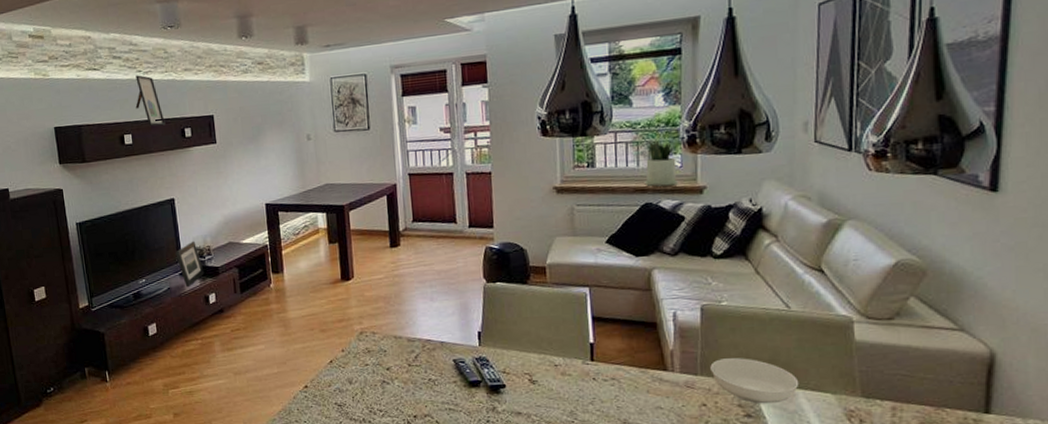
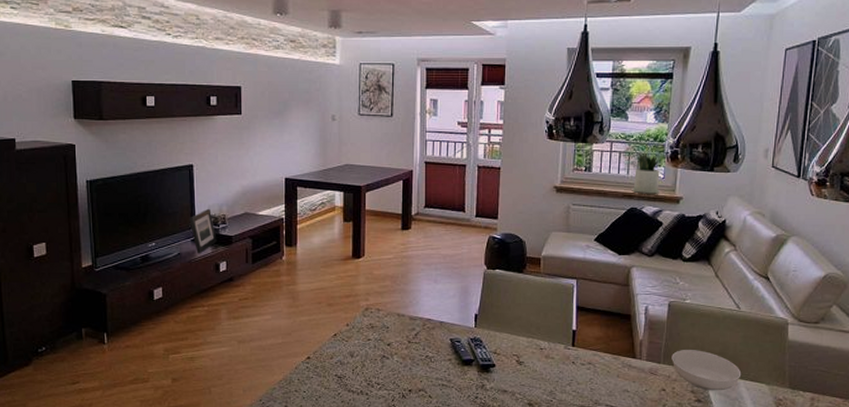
picture frame: present [135,75,166,126] -> none [161,38,191,91]

